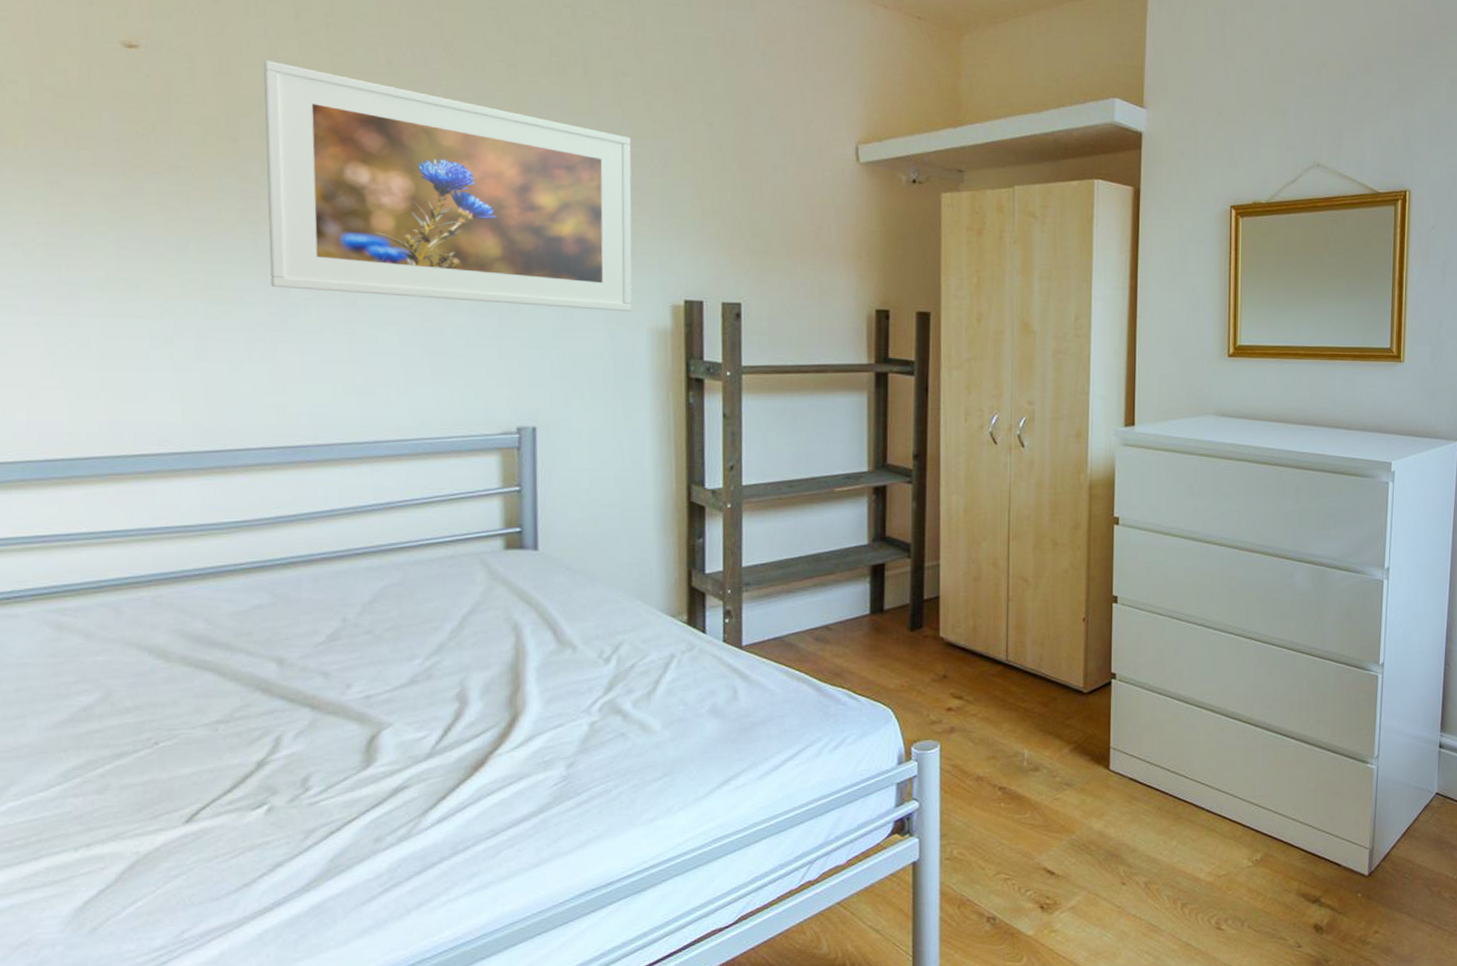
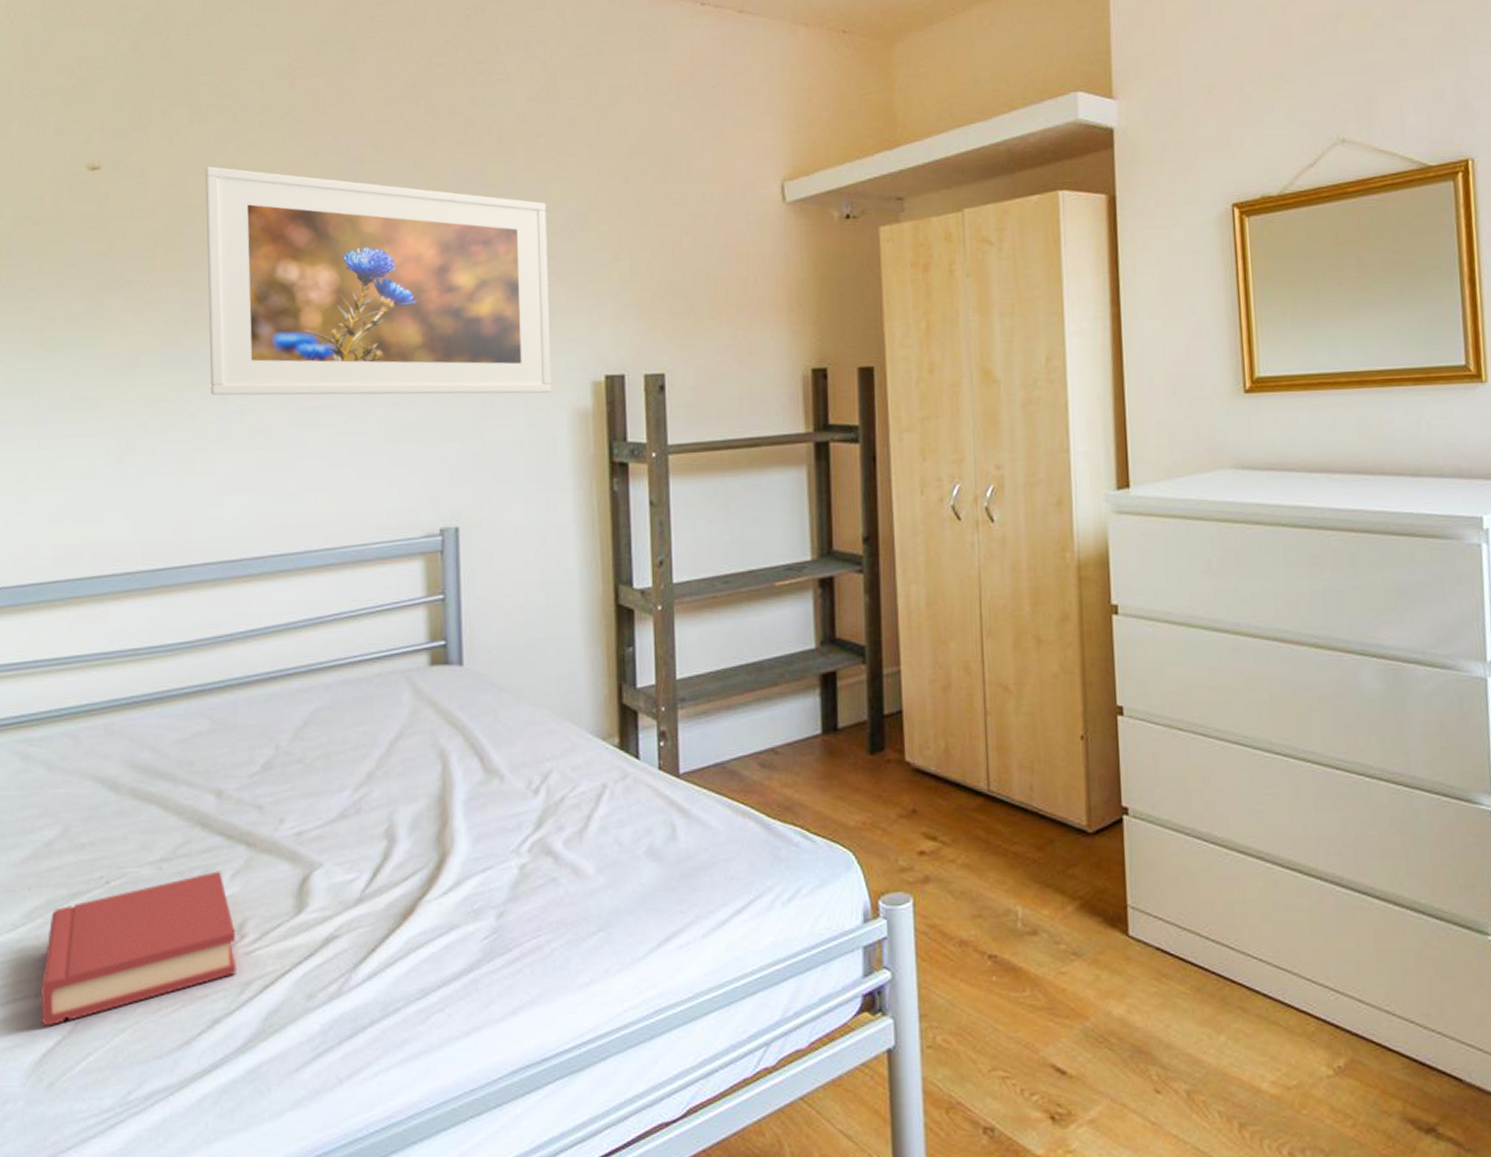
hardback book: none [80,731,300,877] -> present [40,871,236,1026]

